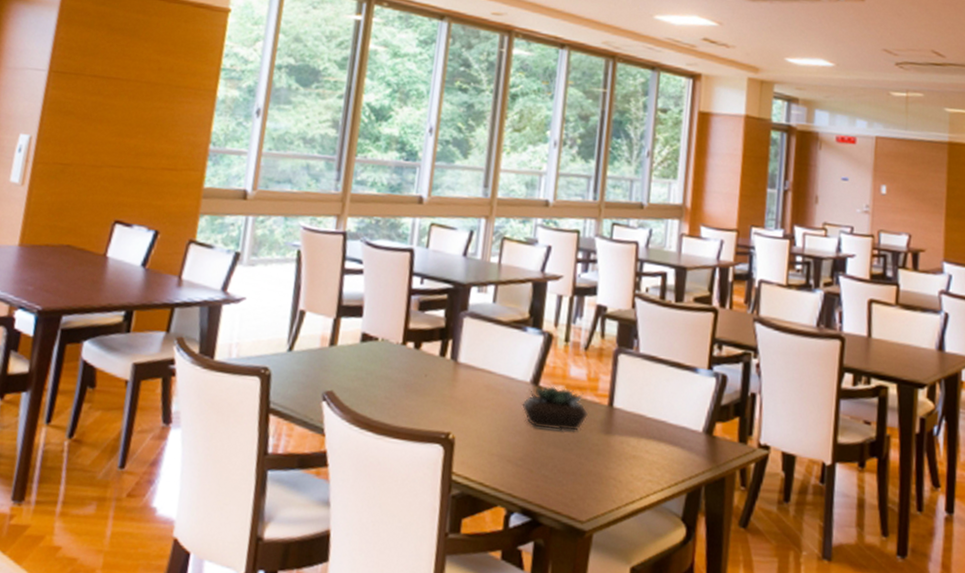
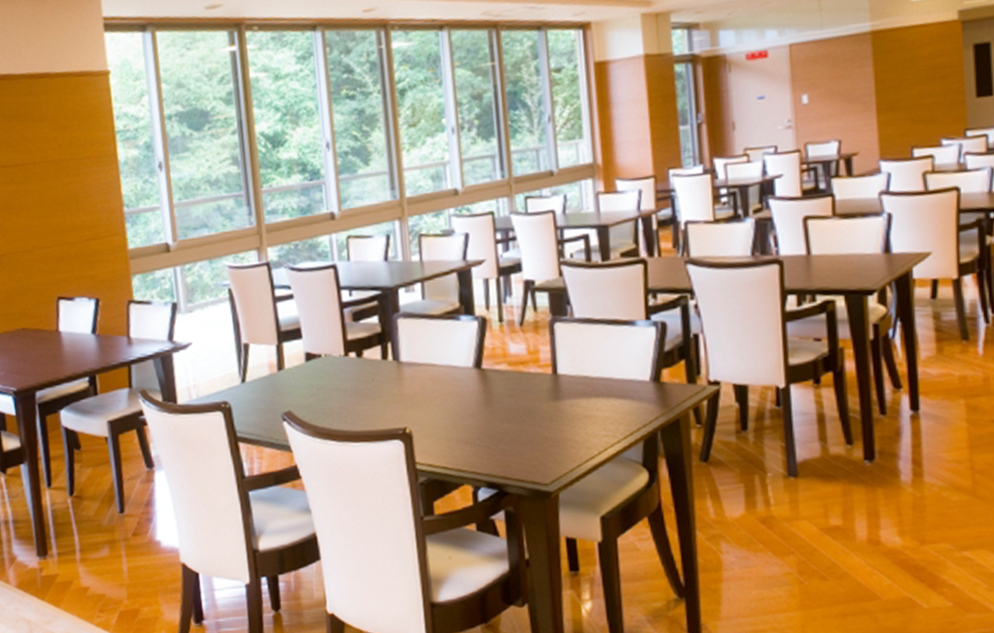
succulent plant: present [522,385,588,431] -> none [469,365,534,408]

